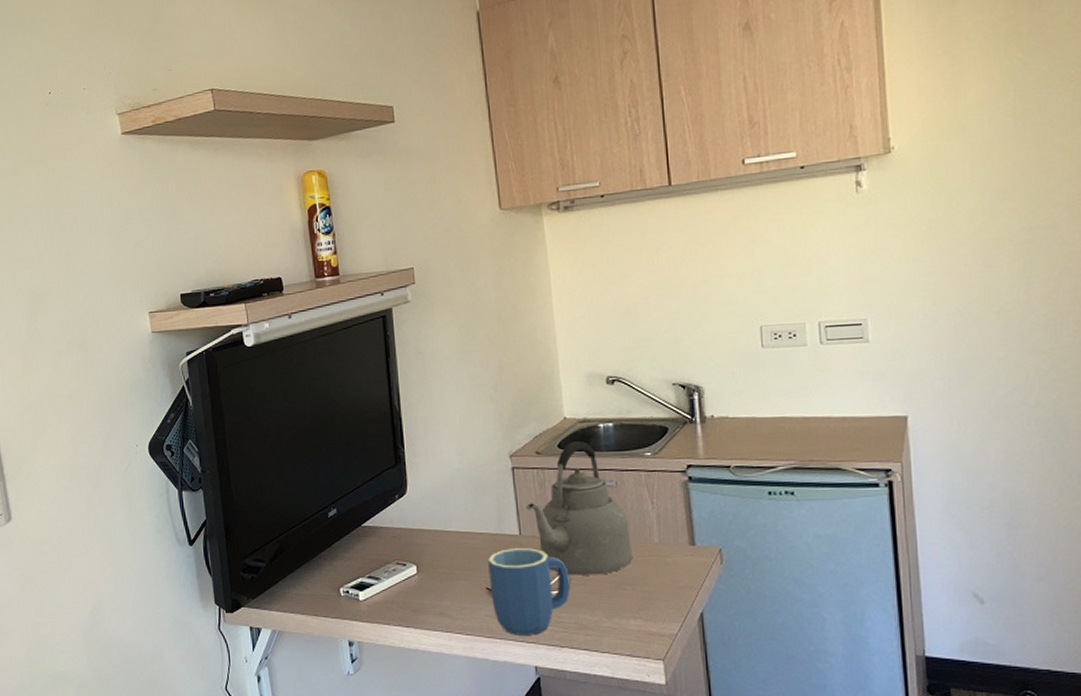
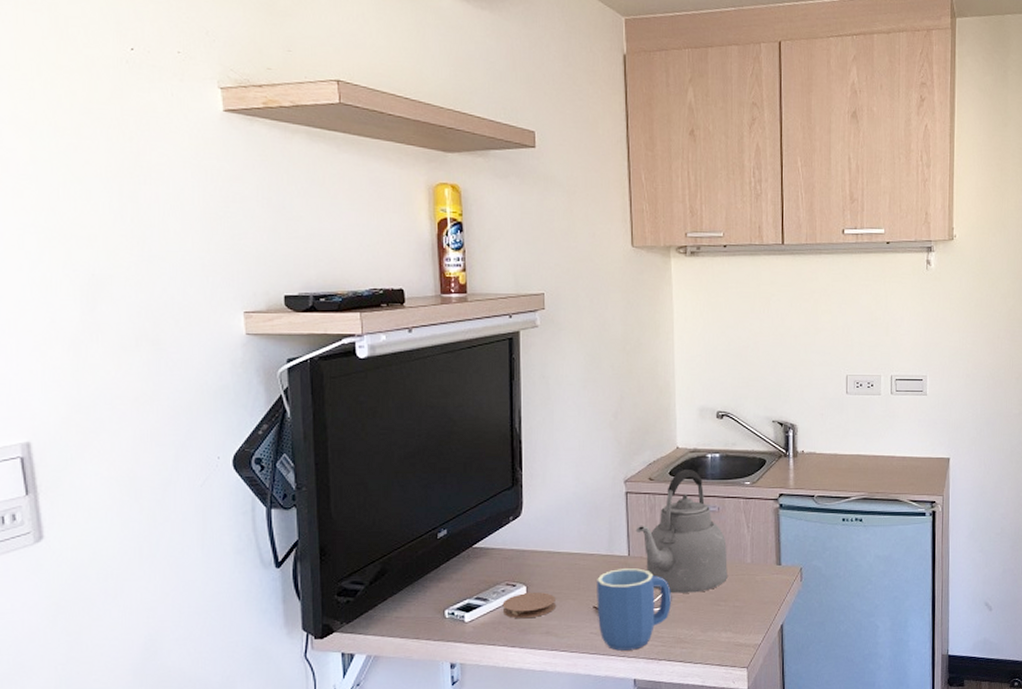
coaster: none [394,571,447,599] -> present [502,591,555,619]

